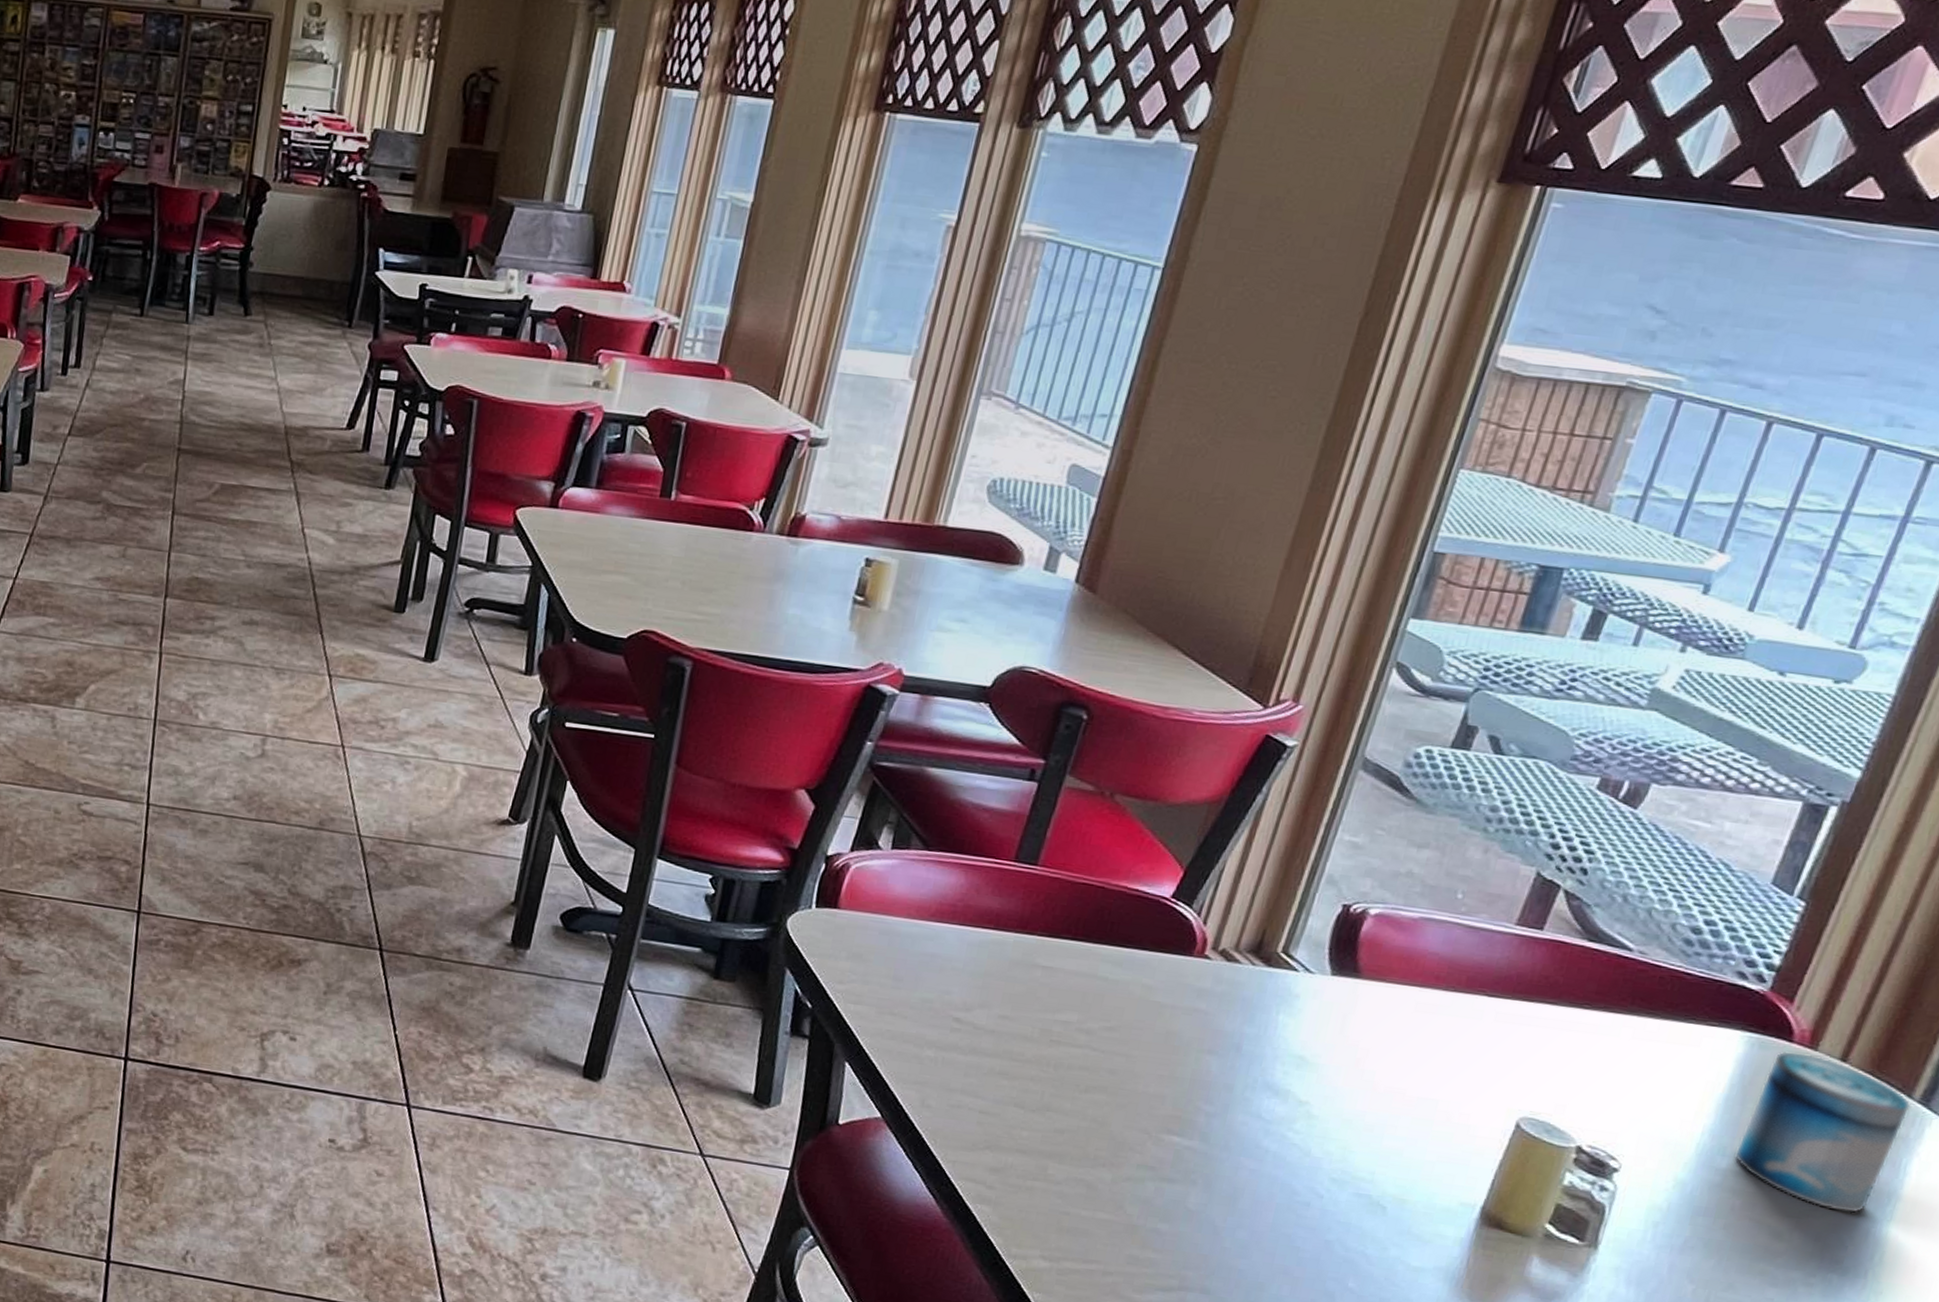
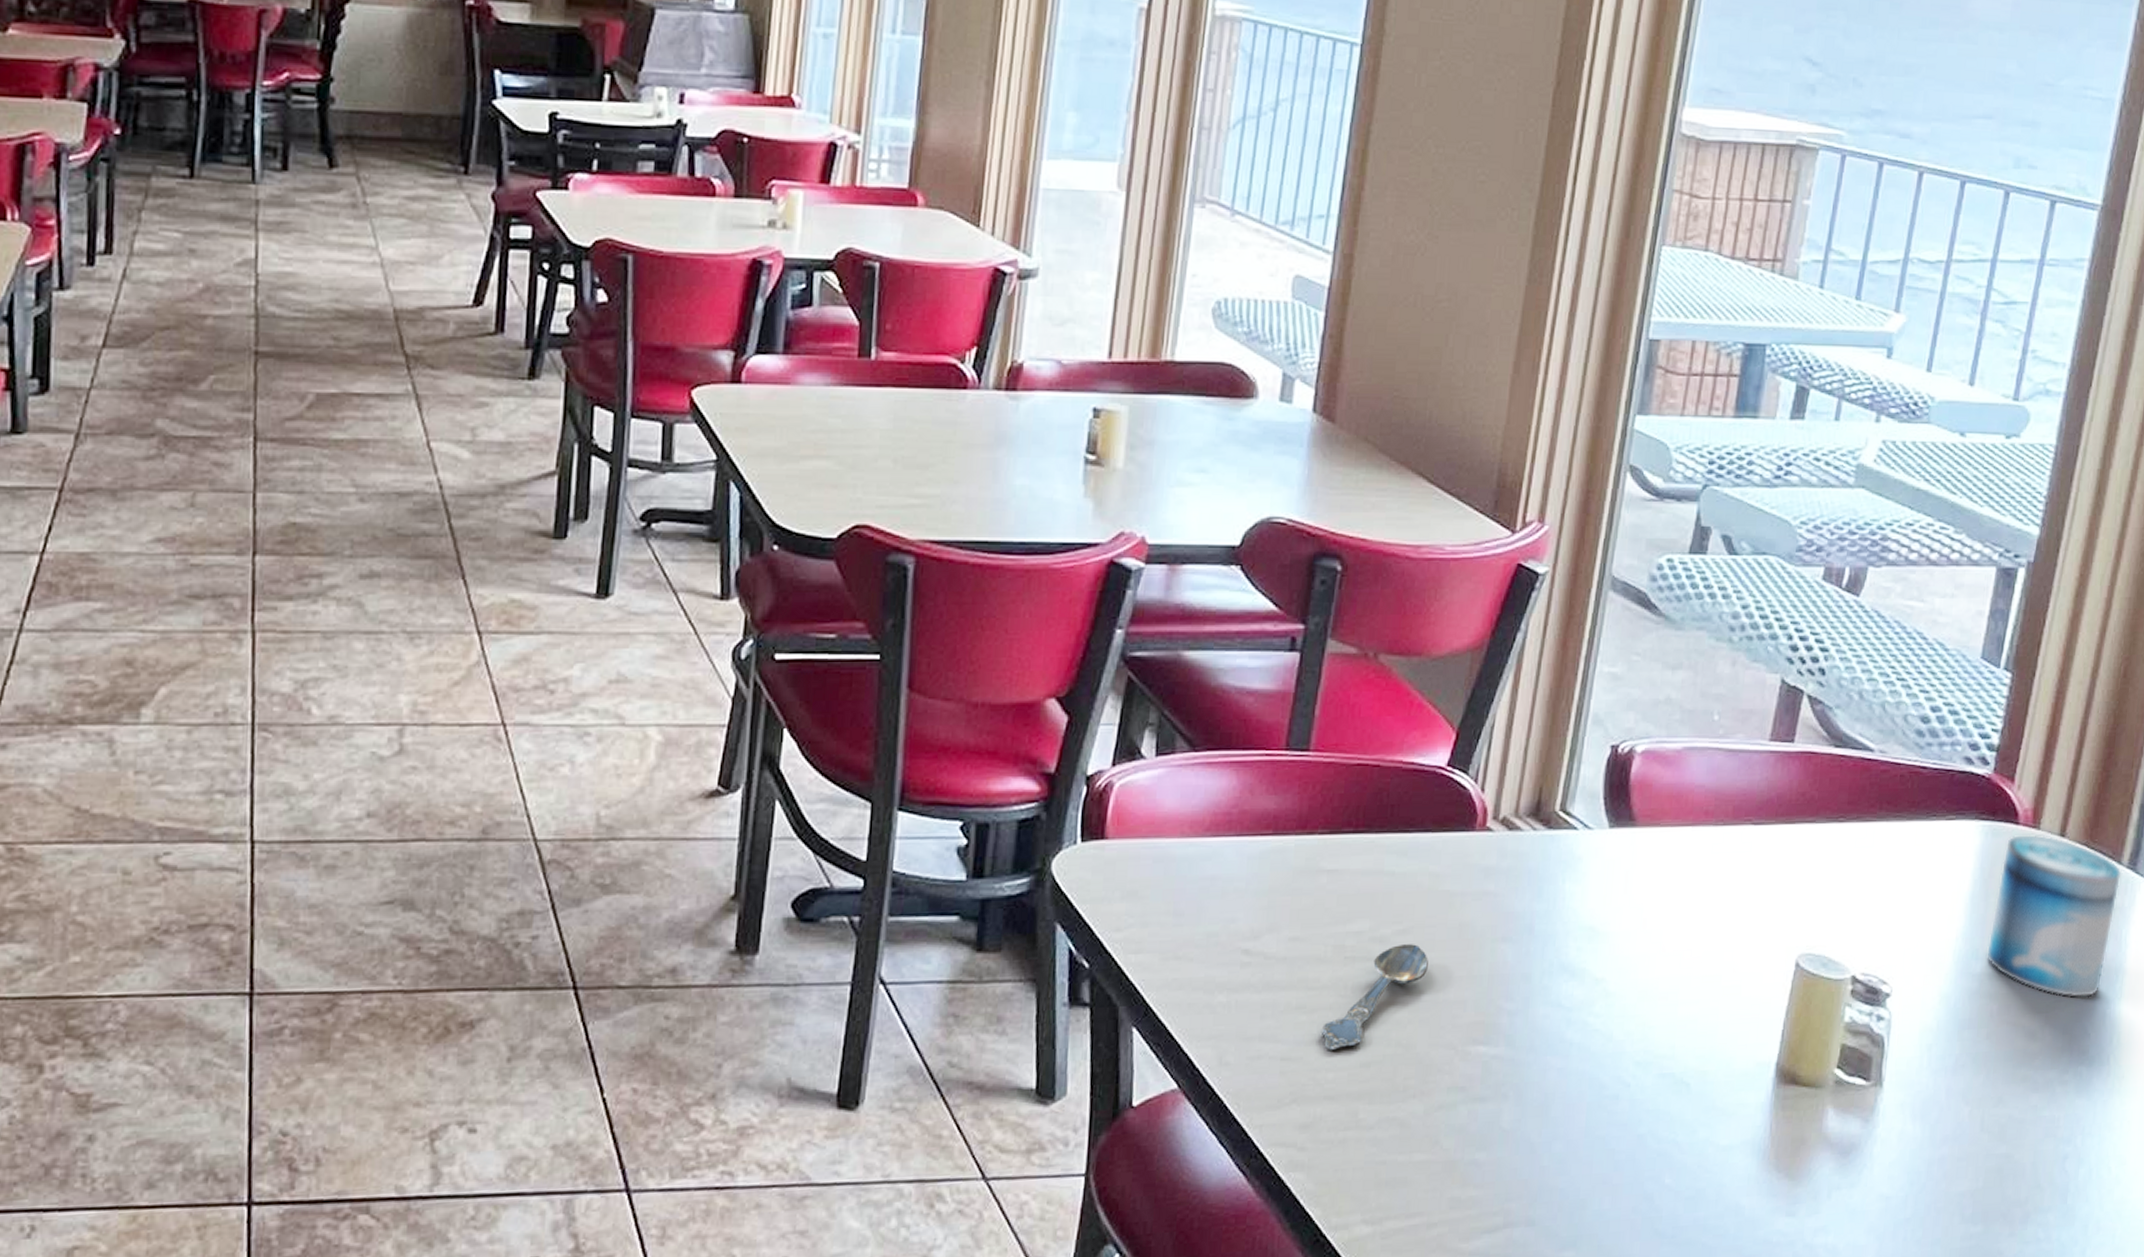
spoon: none [1020,1038,1132,1115] -> present [1321,944,1428,1051]

